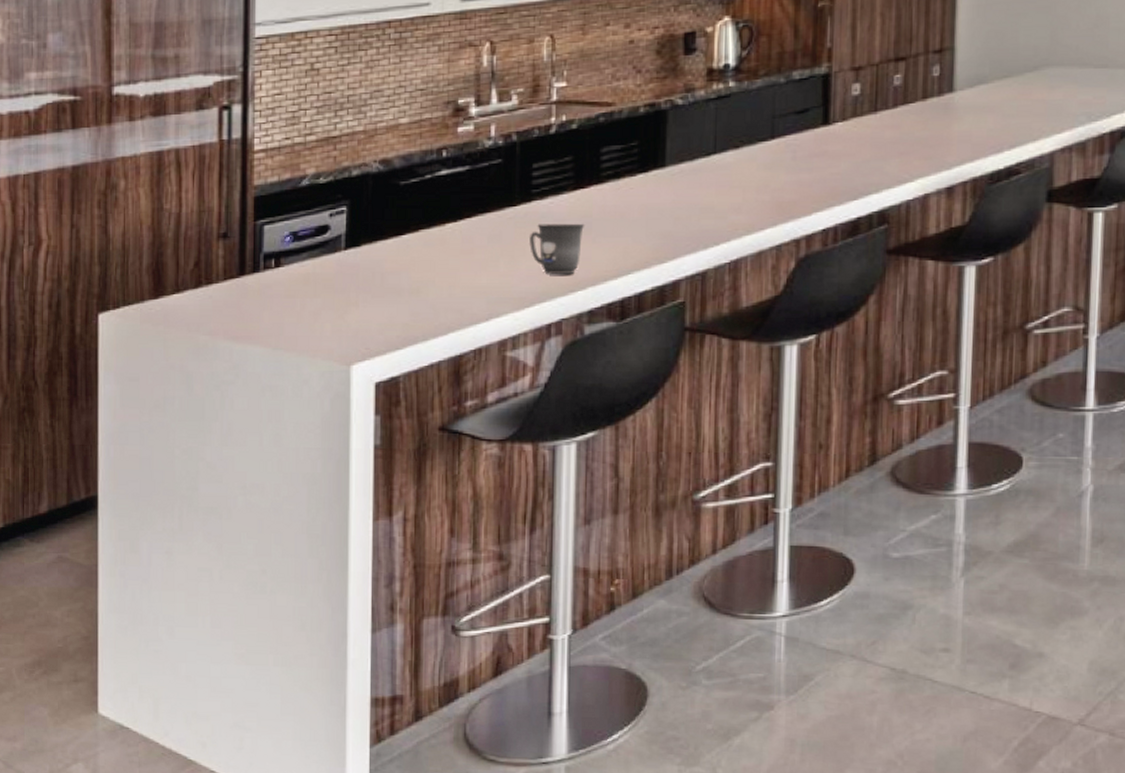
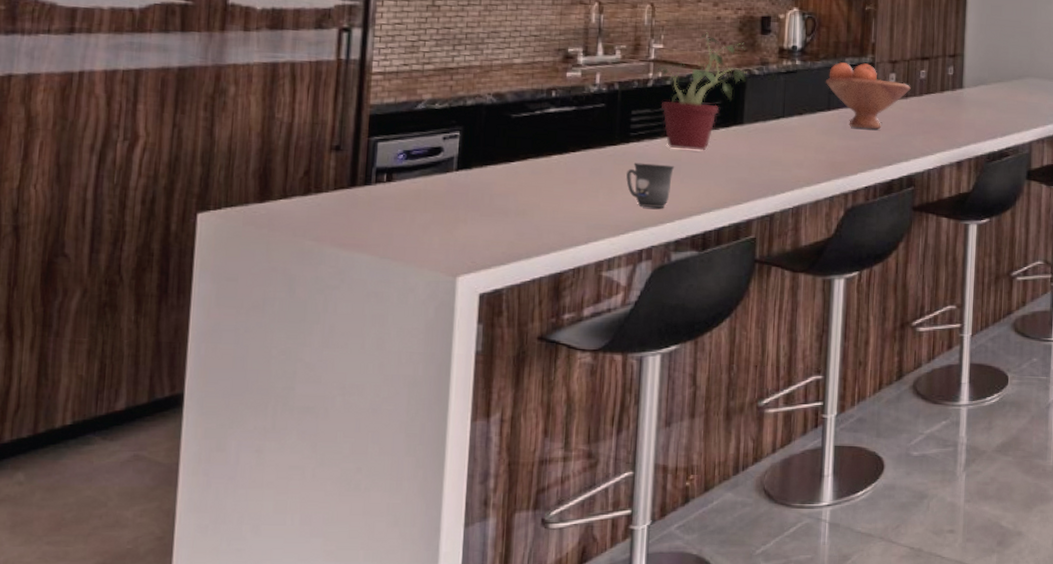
potted plant: none [557,61,669,203] -> present [654,32,747,151]
fruit bowl: none [767,75,881,158] -> present [825,62,911,130]

